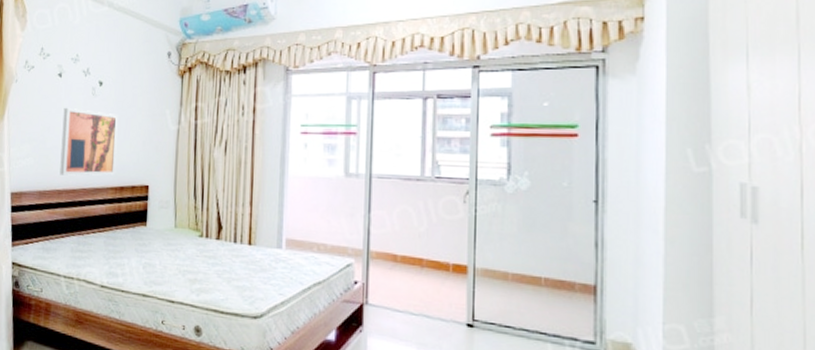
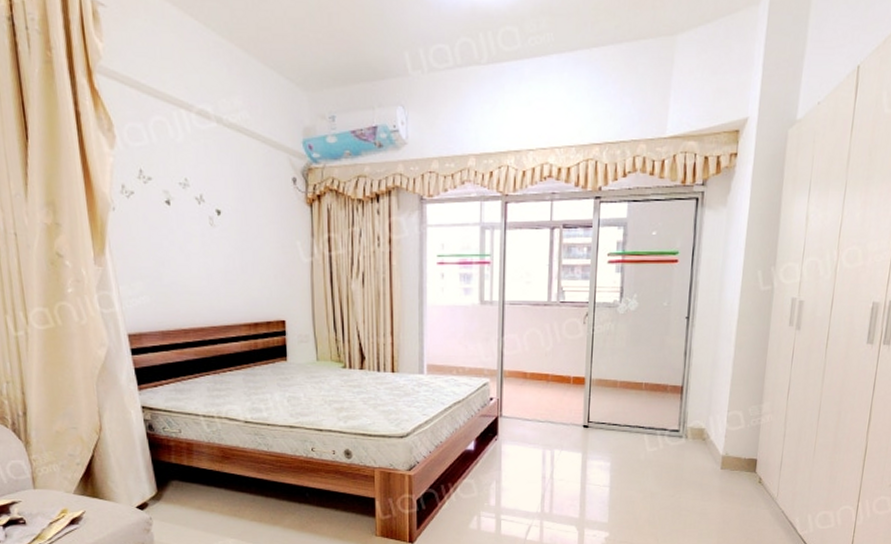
wall art: present [60,107,118,176] -> none [178,239,247,314]

